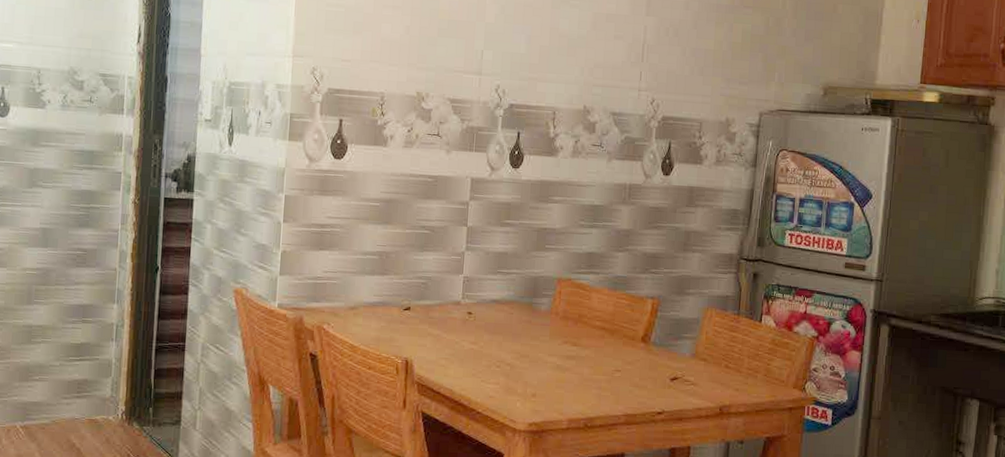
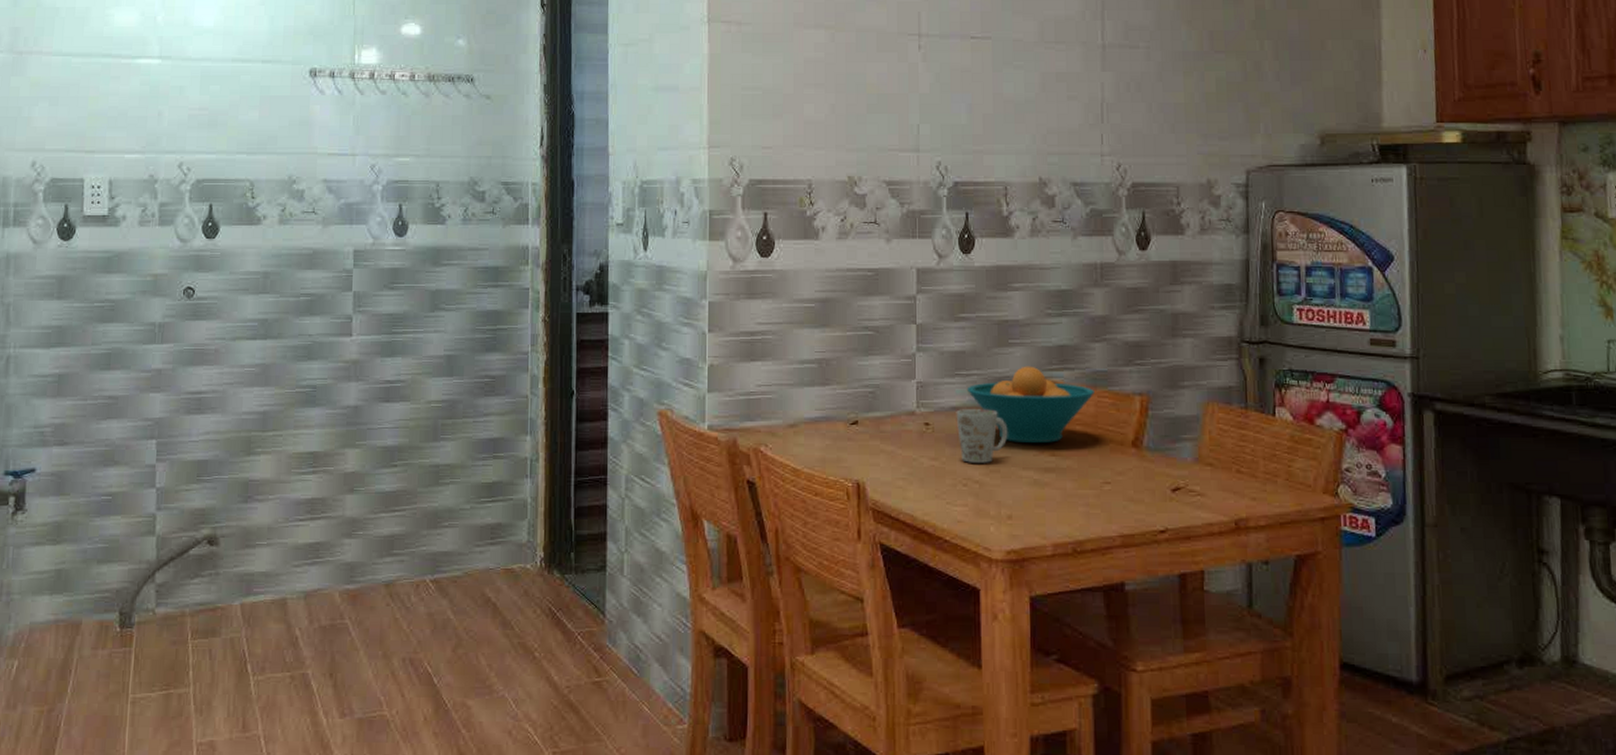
mug: none [495,302,539,349] -> present [956,409,1008,463]
fruit bowl: none [506,268,614,335] -> present [966,366,1094,444]

